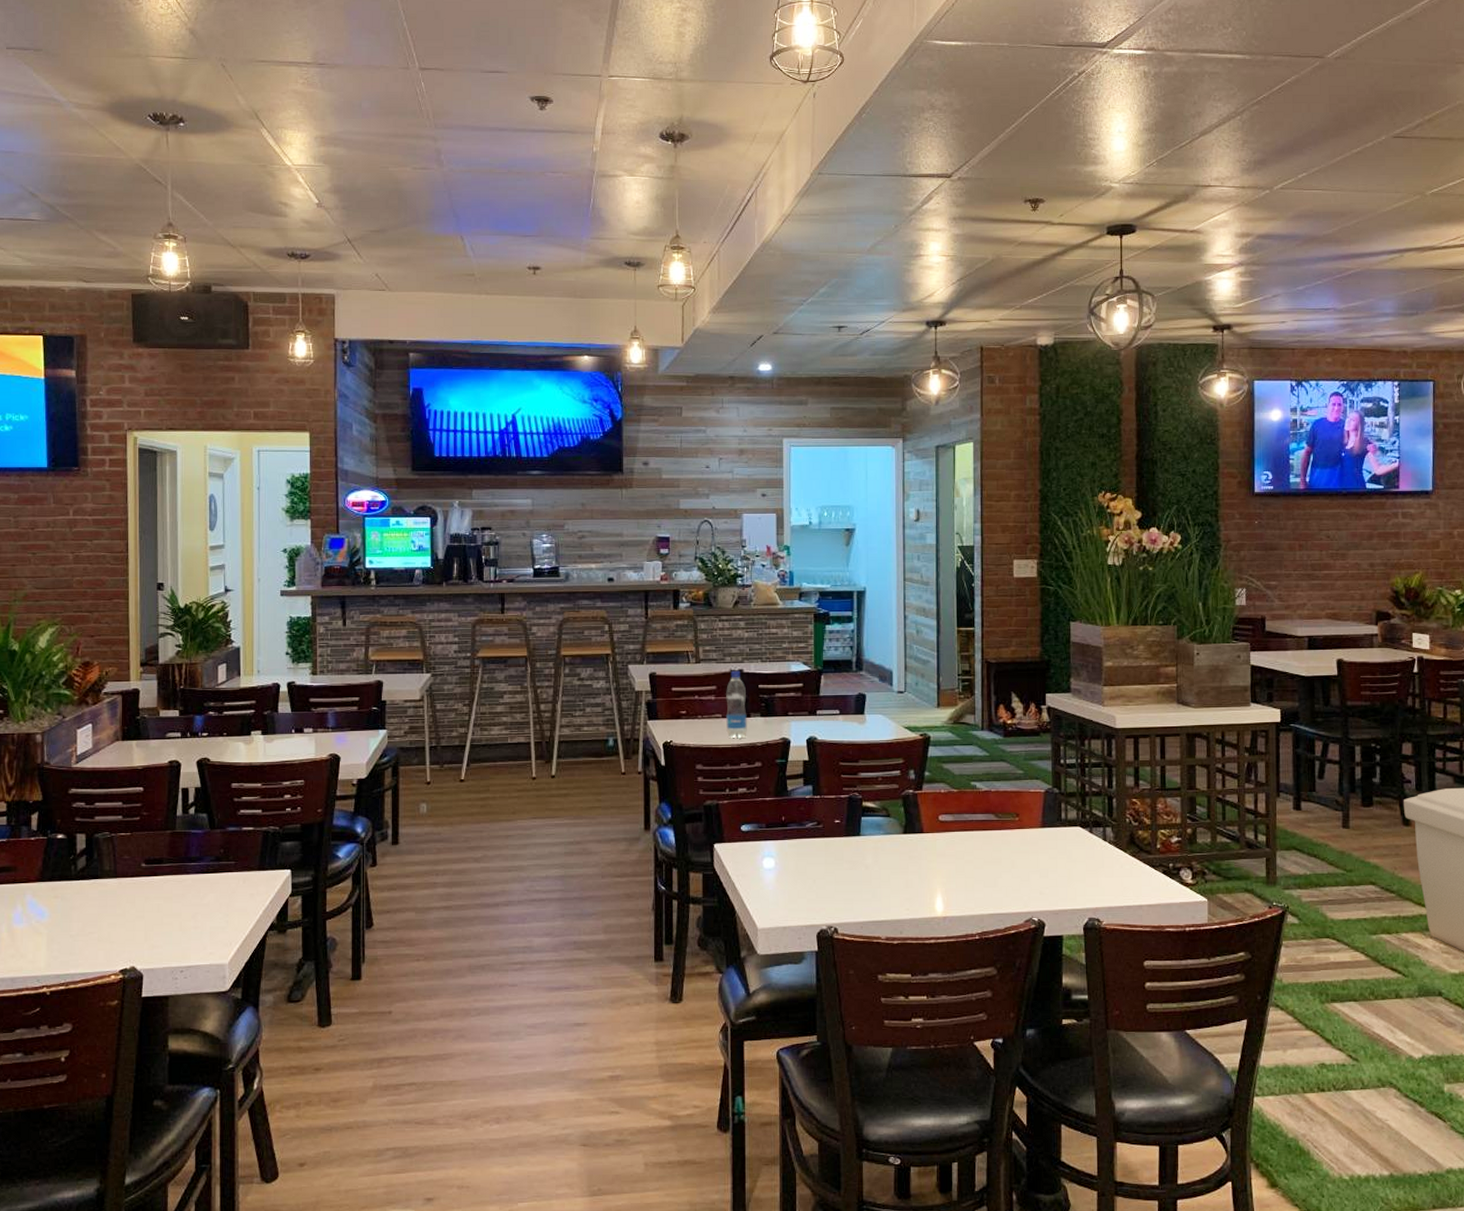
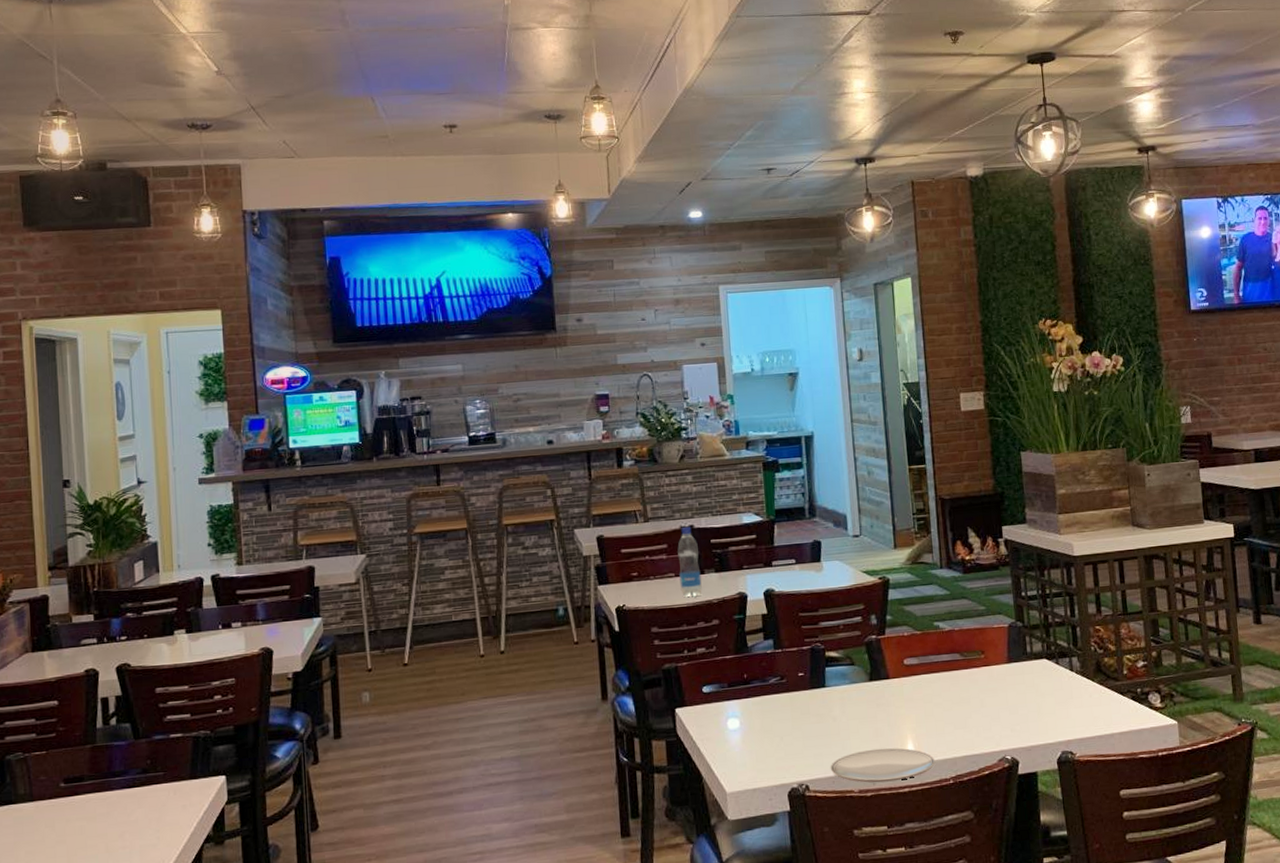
plate: none [859,899,963,932] -> present [830,748,935,783]

